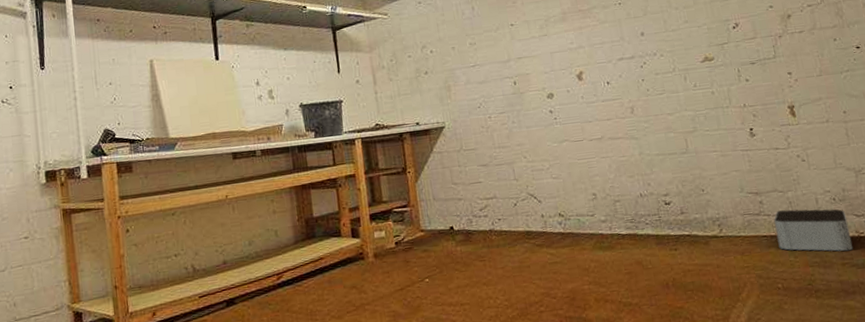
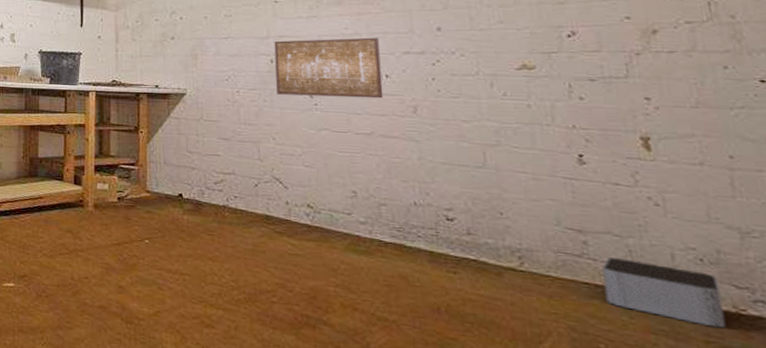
wall art: none [514,48,608,114] -> present [274,37,384,99]

